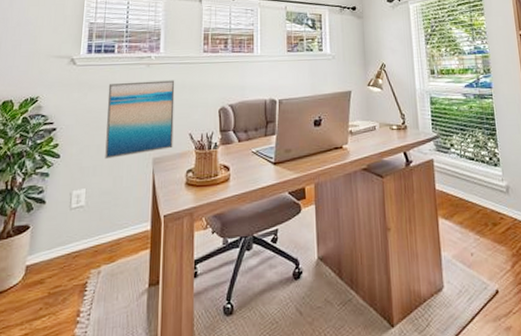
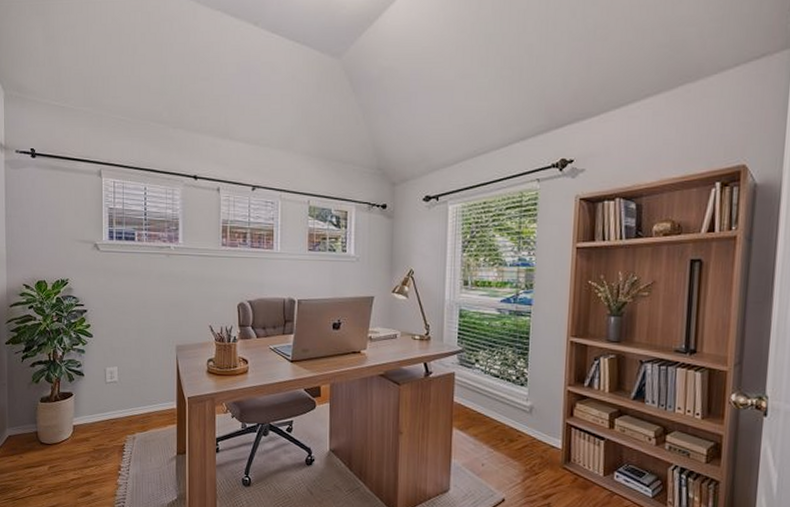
wall art: present [105,80,175,159] -> none [131,271,195,342]

